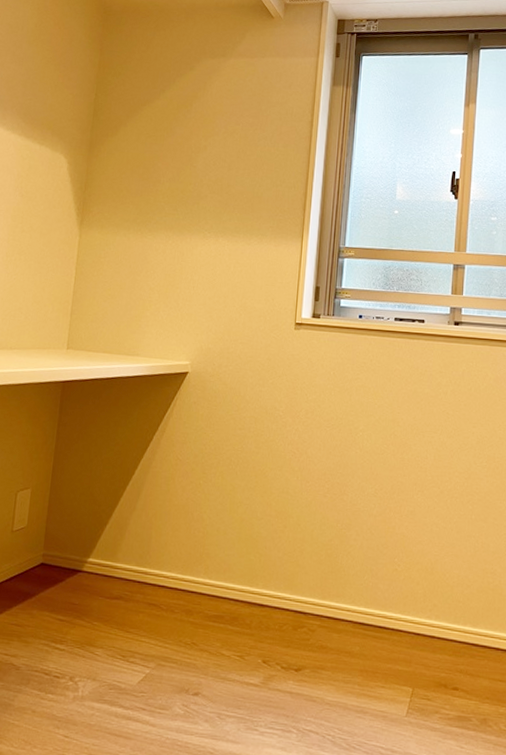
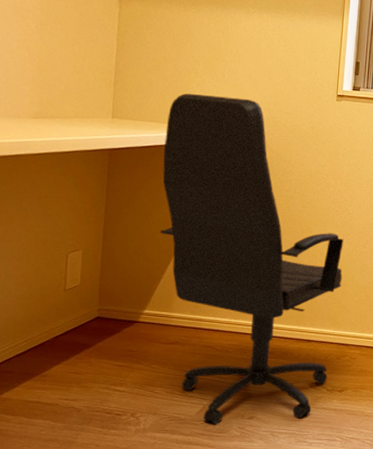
office chair: none [108,322,302,701] -> present [160,93,344,425]

